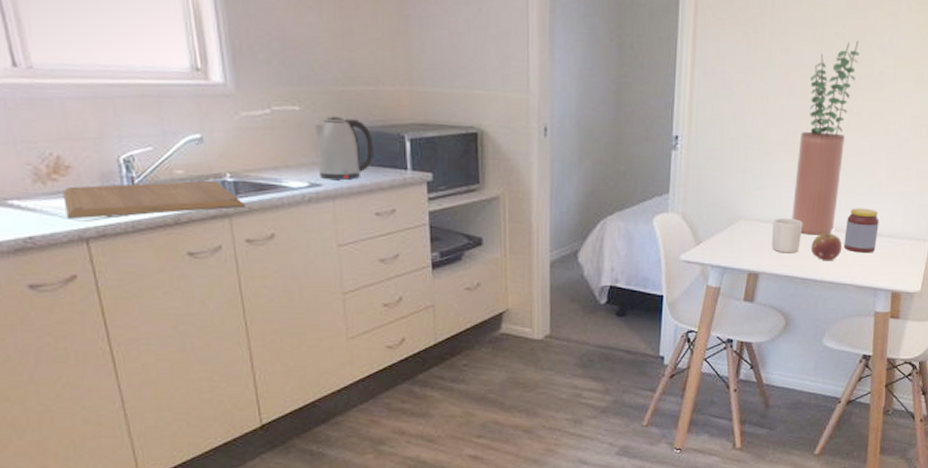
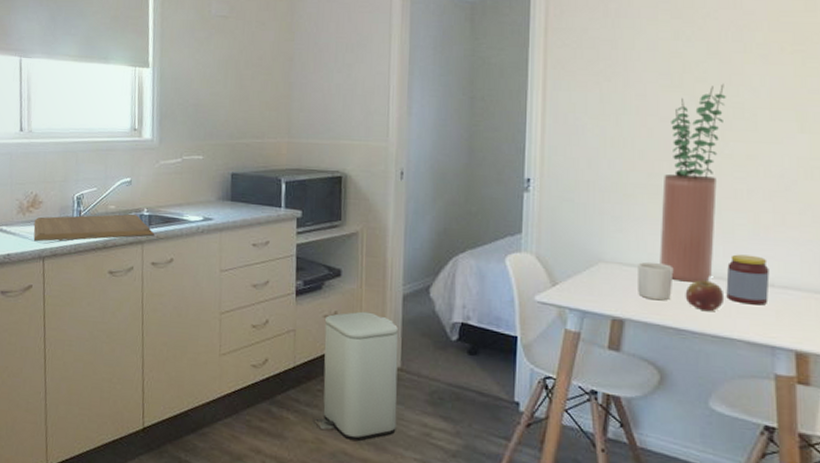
kettle: present [313,116,373,181] -> none [211,163,256,216]
pedal bin: none [460,281,548,409] -> present [312,311,399,441]

